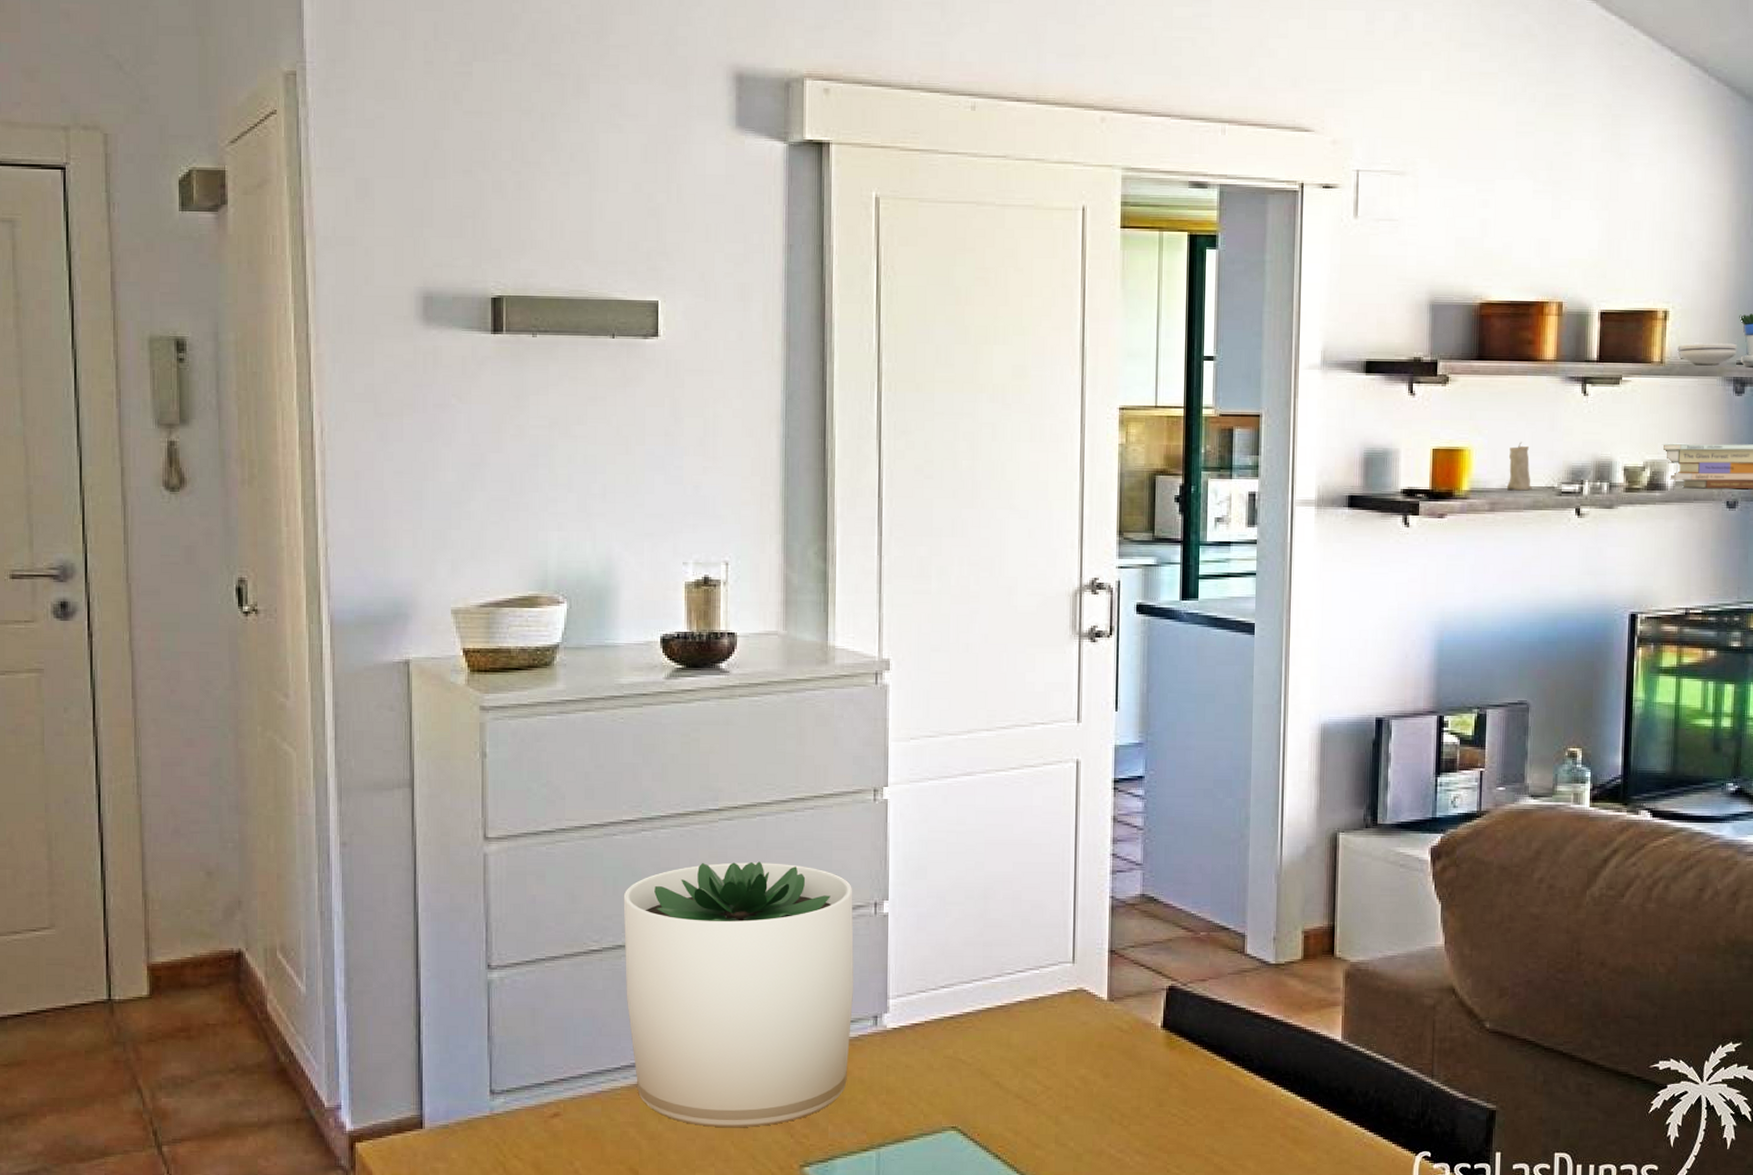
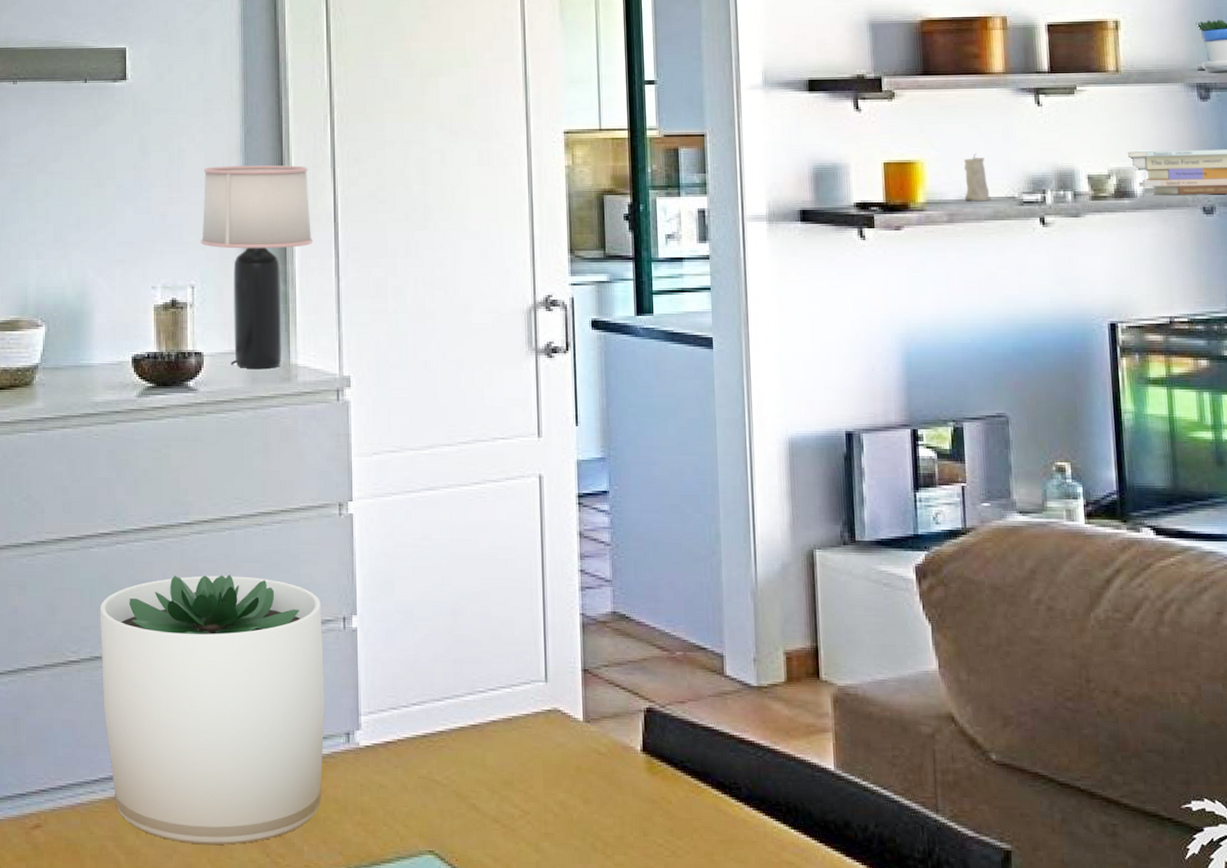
table lamp: none [736,434,856,651] -> present [200,165,314,370]
bowl: present [1679,343,1737,366] -> none [1134,50,1197,73]

